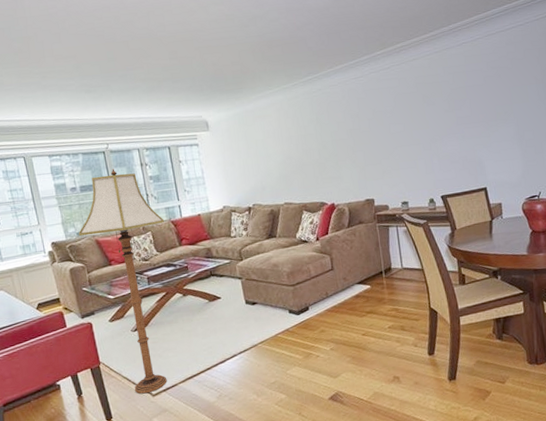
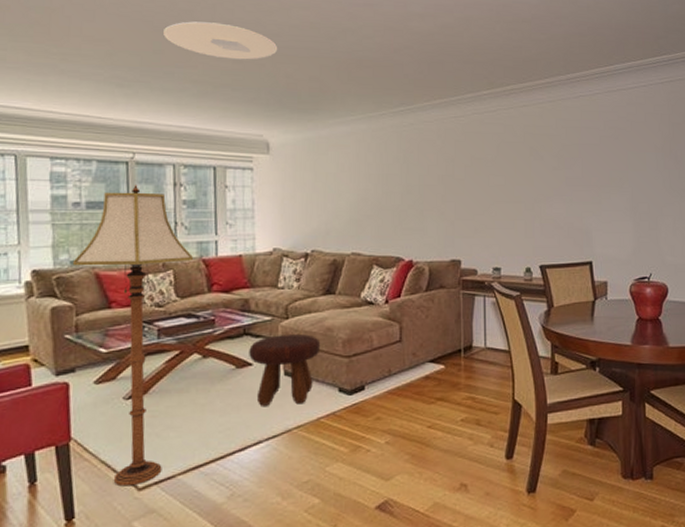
ceiling light: none [113,27,203,57] -> present [163,21,278,60]
footstool: none [216,271,271,329] -> present [249,334,321,406]

